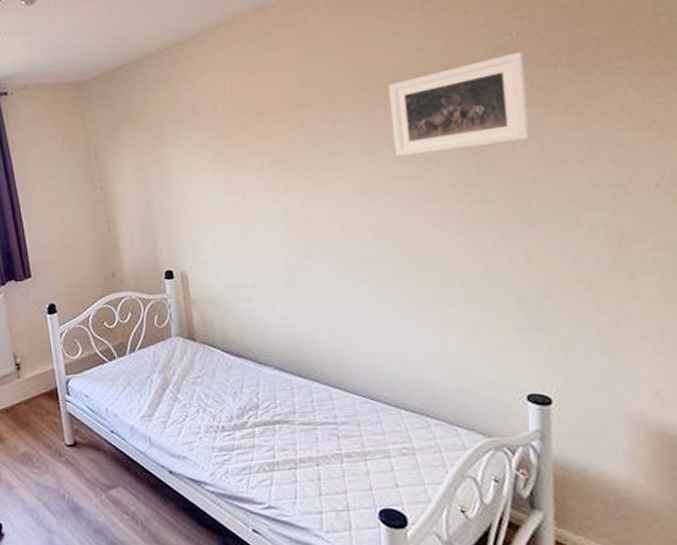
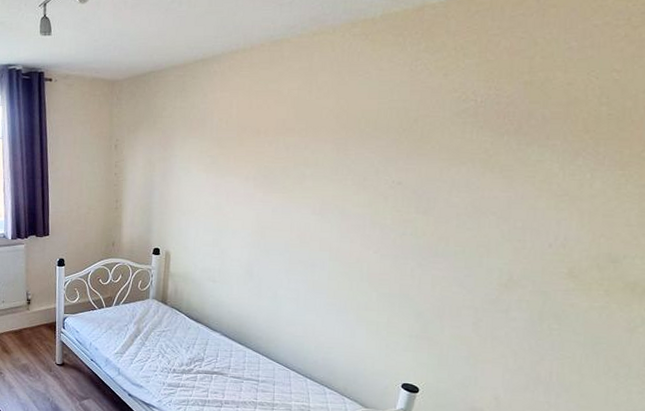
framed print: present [387,51,531,157] -> none [355,117,481,192]

